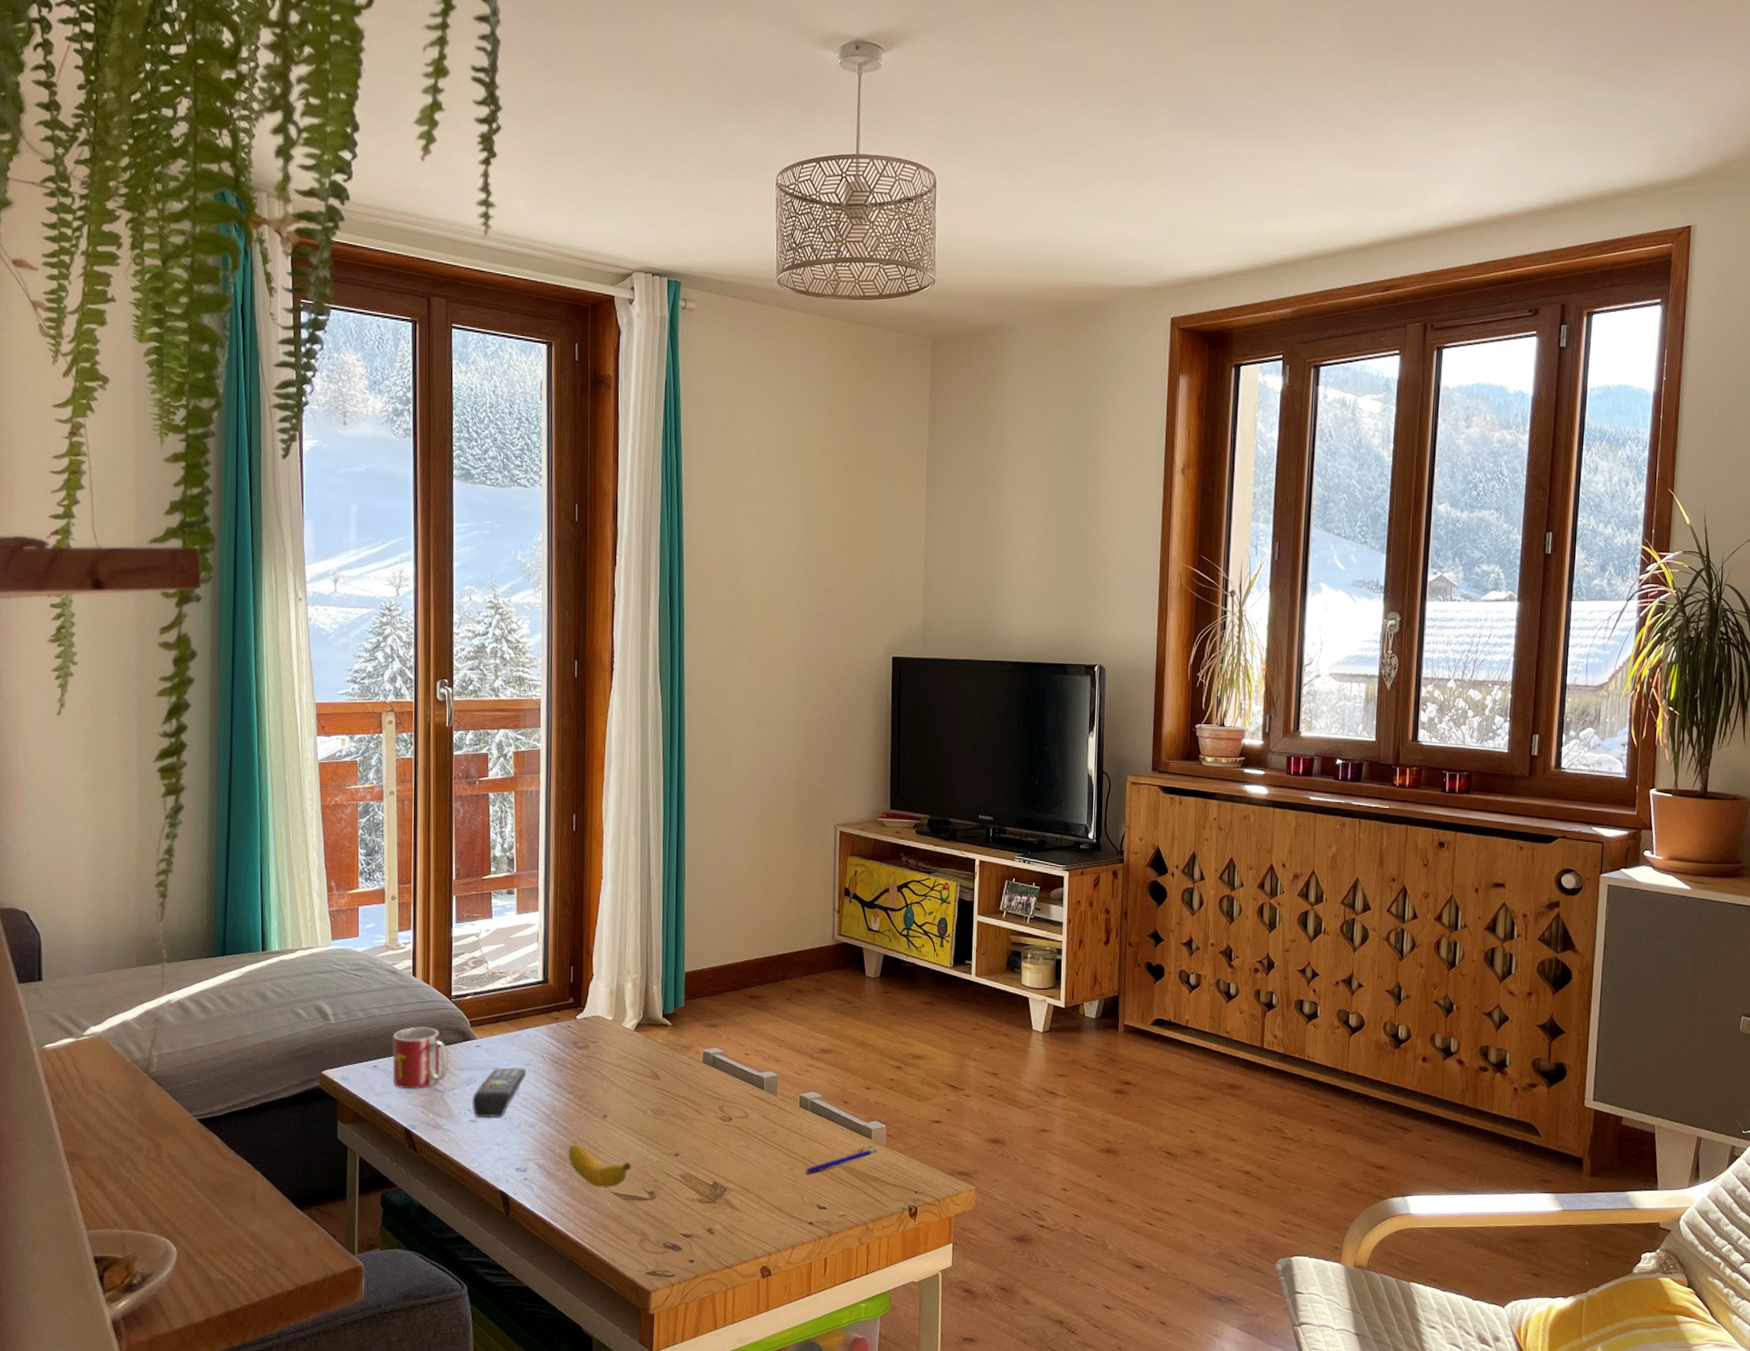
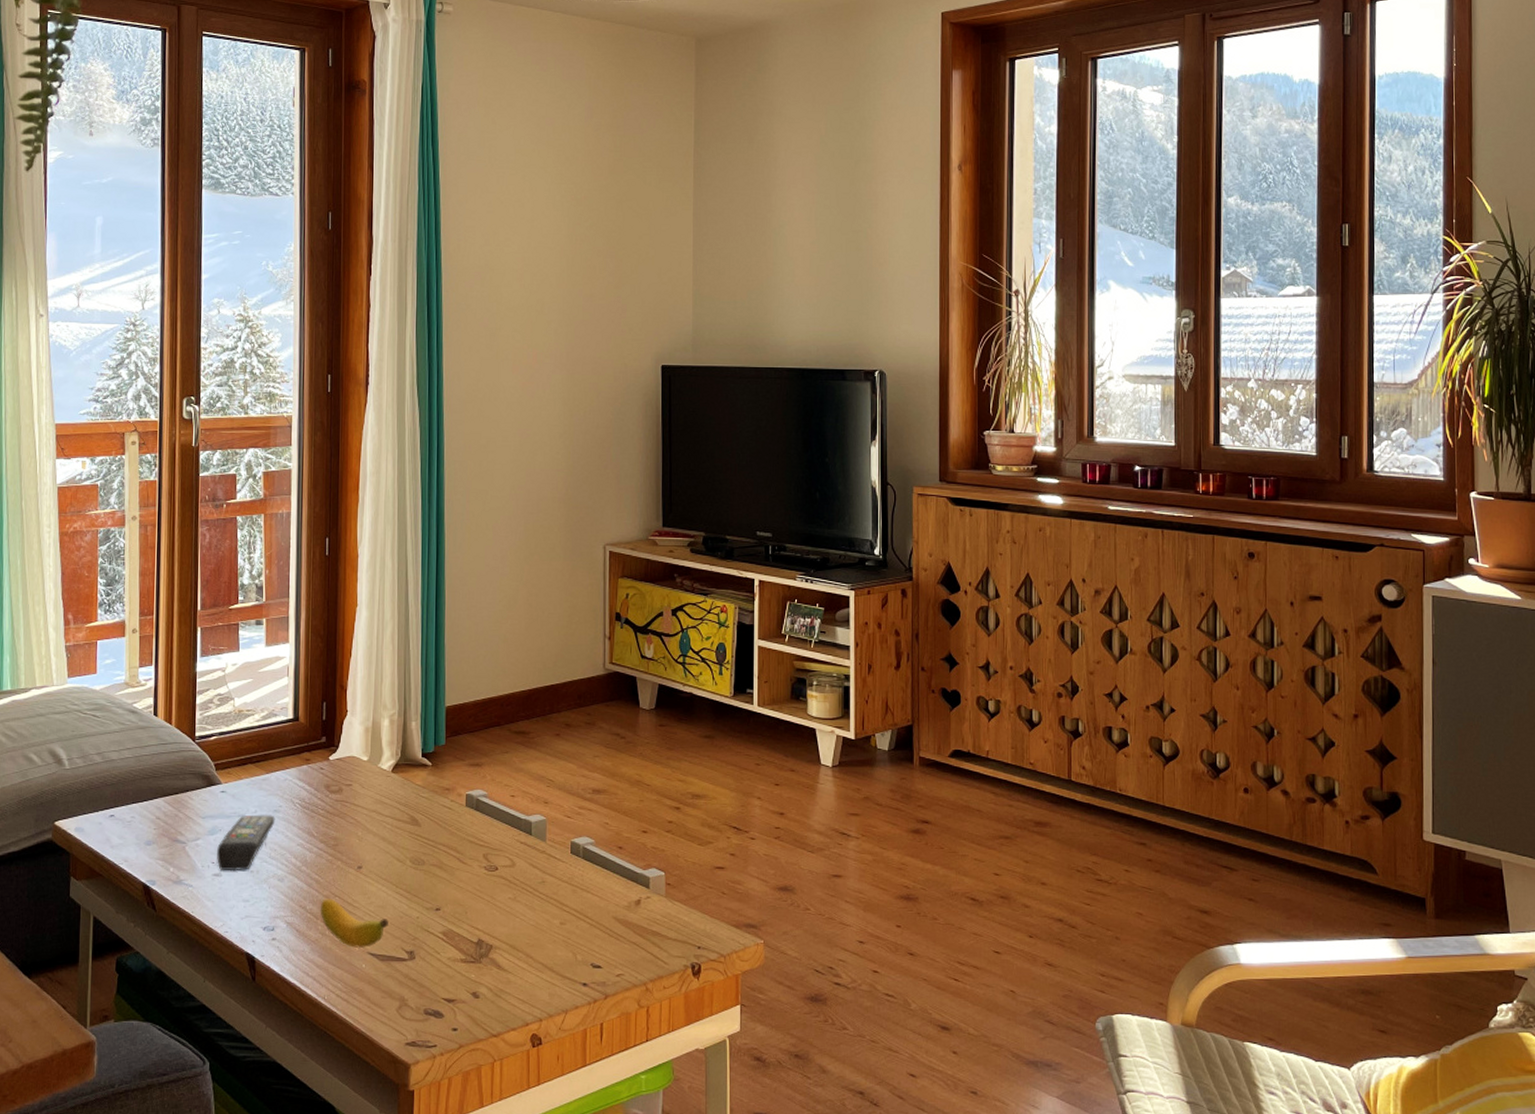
mug: present [392,1027,449,1090] -> none [131,771,192,841]
pen: present [805,1148,877,1175] -> none [578,898,655,929]

